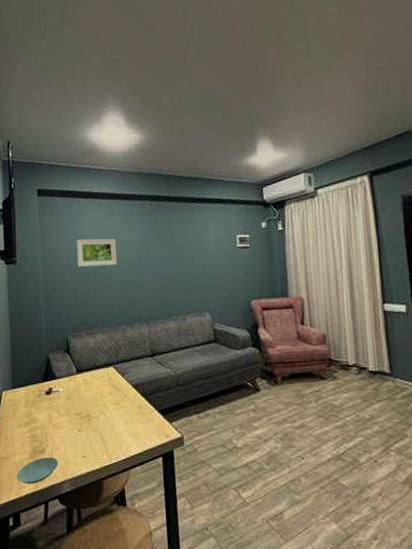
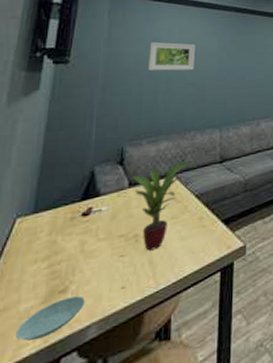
potted plant: none [78,353,125,430] -> present [132,161,192,251]

